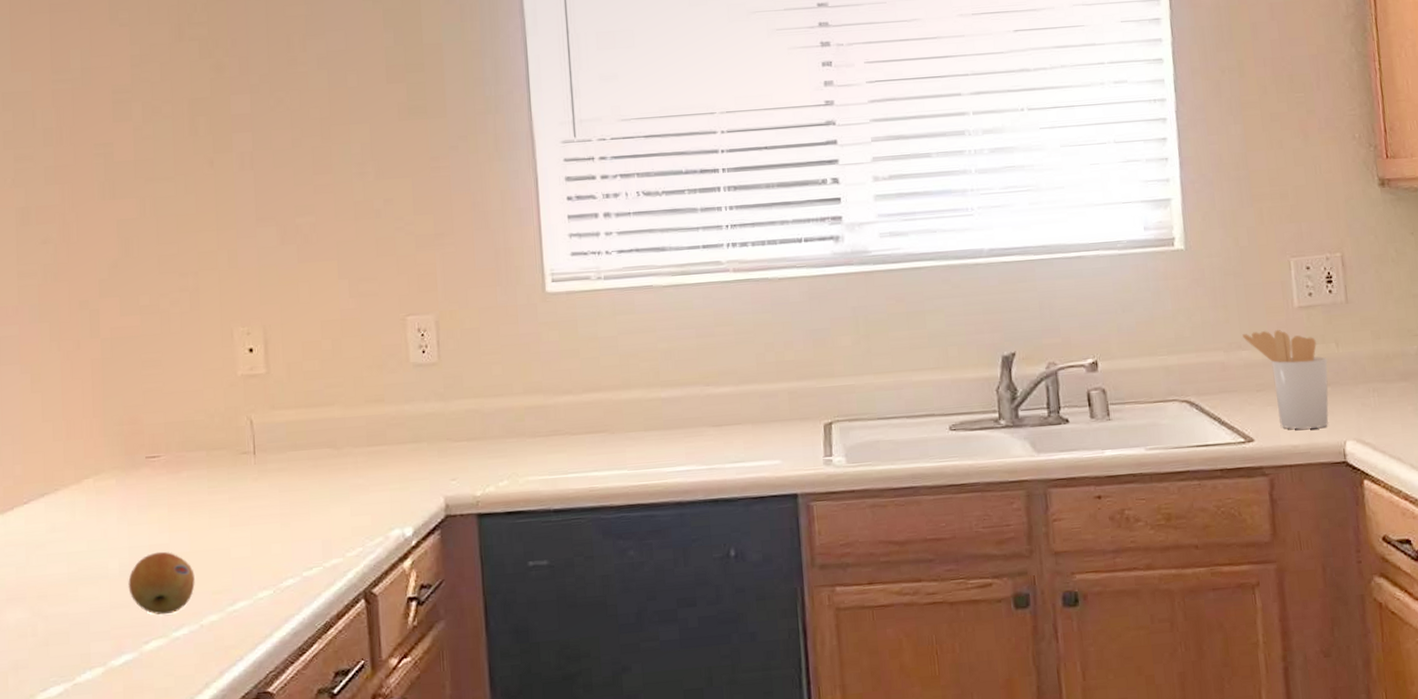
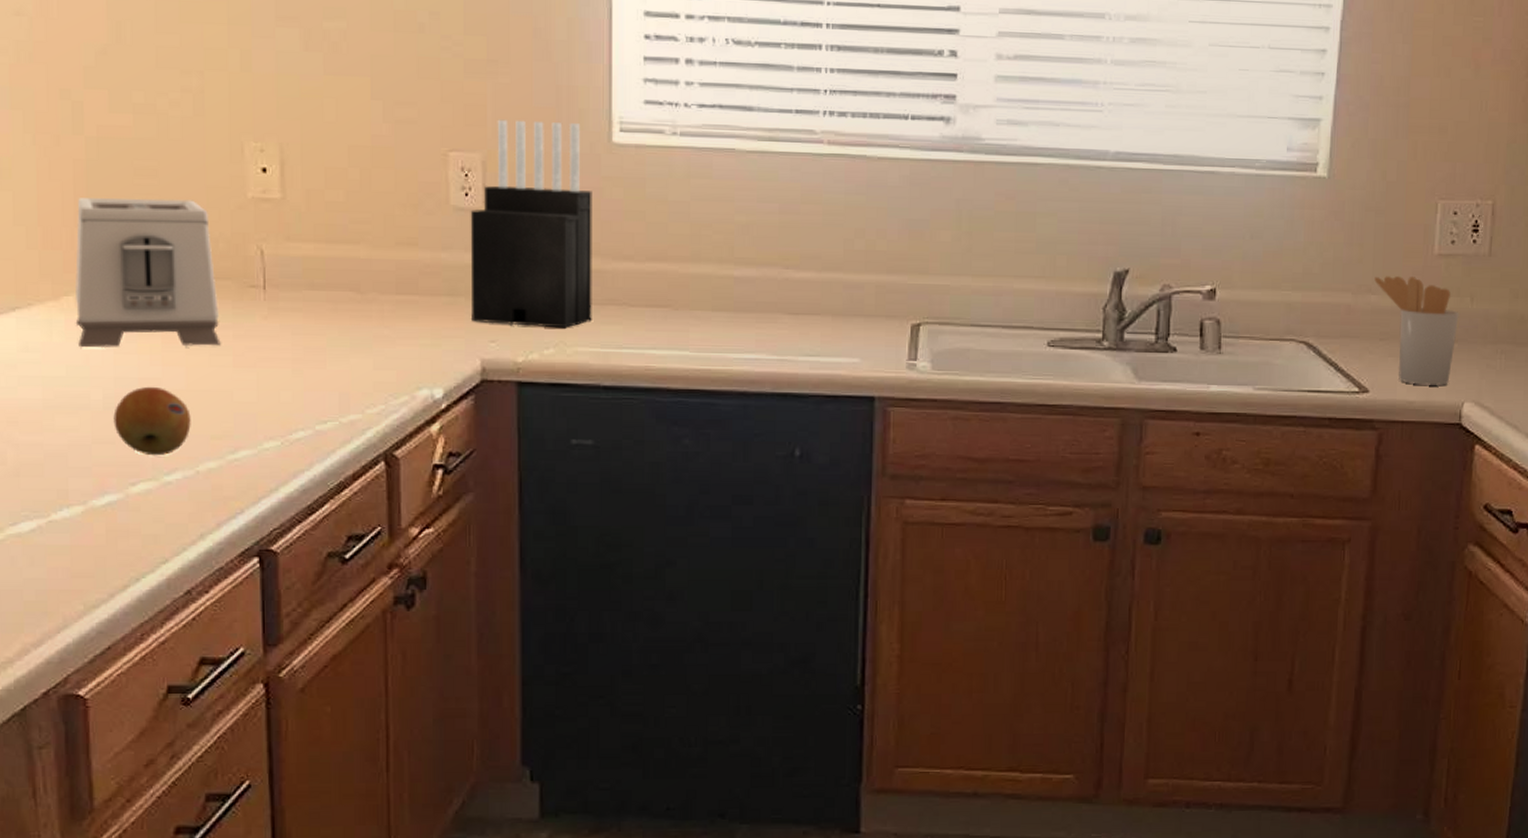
toaster: none [93,383,219,524] -> present [74,198,221,348]
knife block: none [427,279,539,464] -> present [470,119,592,328]

